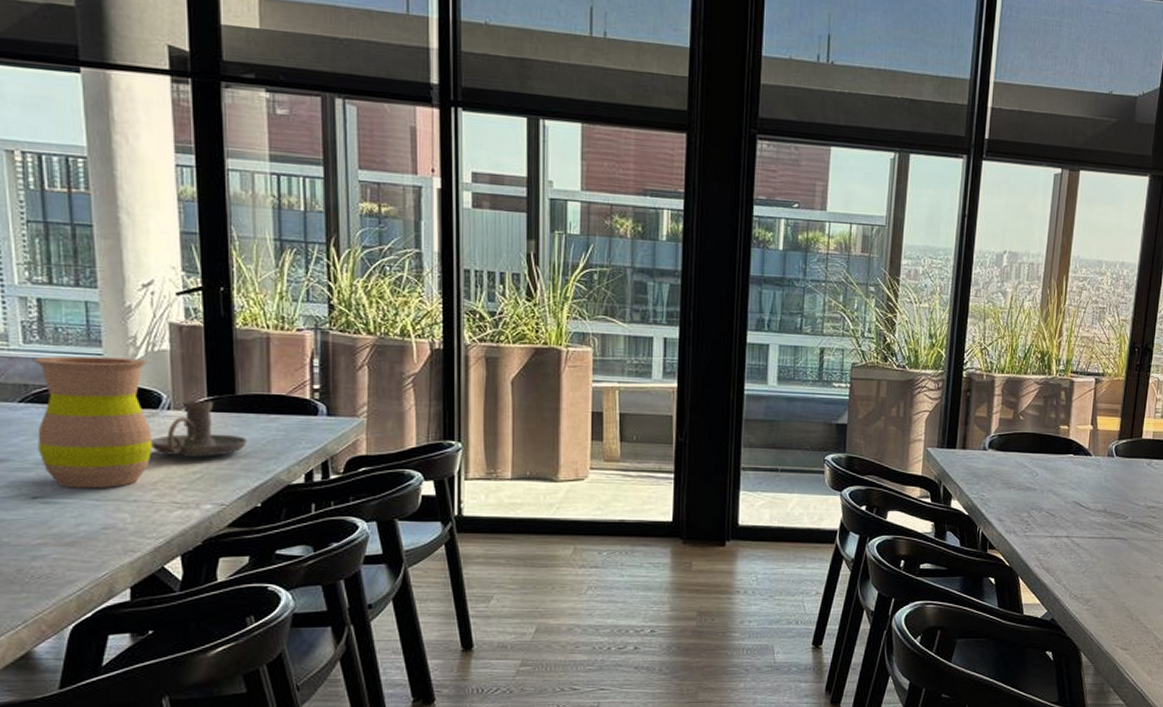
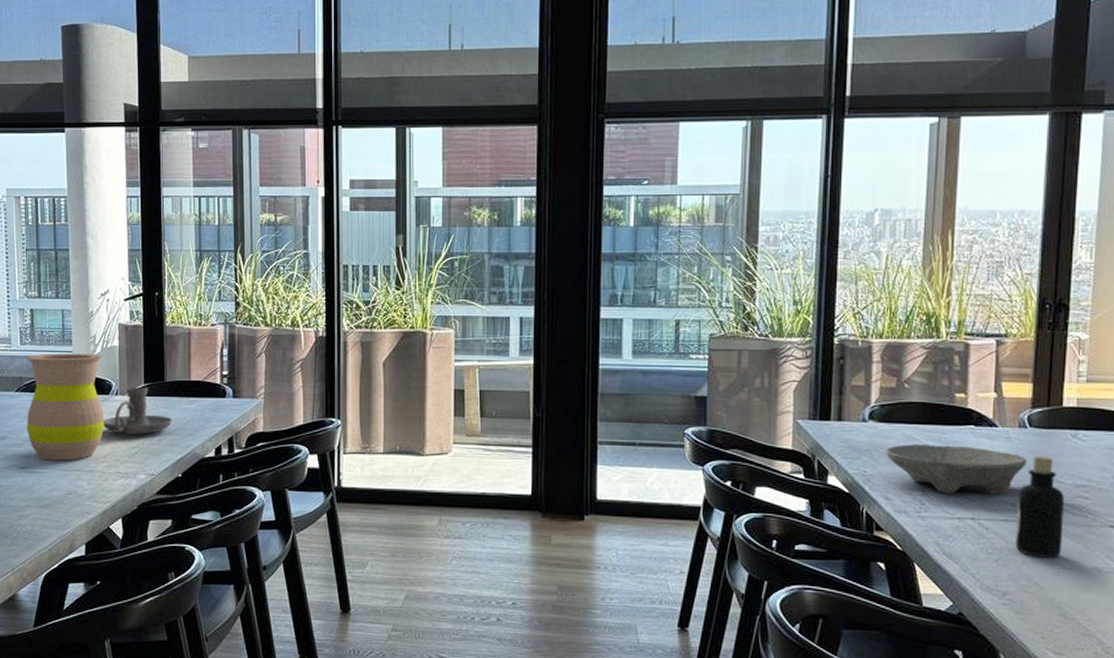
bowl: none [1001,471,1112,515] -> present [886,444,1027,495]
bottle: none [1099,481,1138,569] -> present [1016,455,1064,558]

